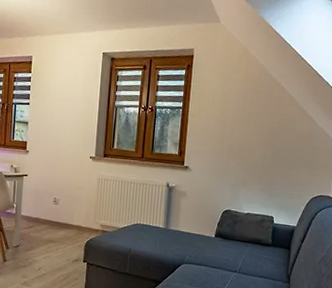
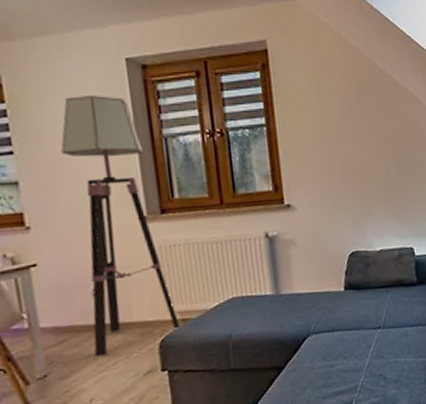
floor lamp: none [47,73,101,242] -> present [61,96,179,357]

